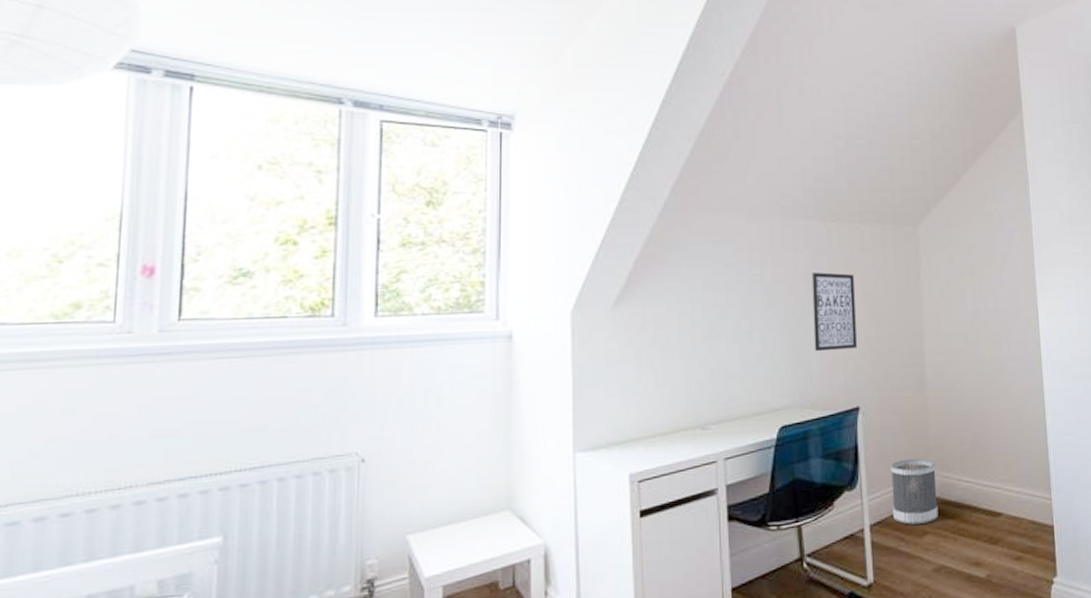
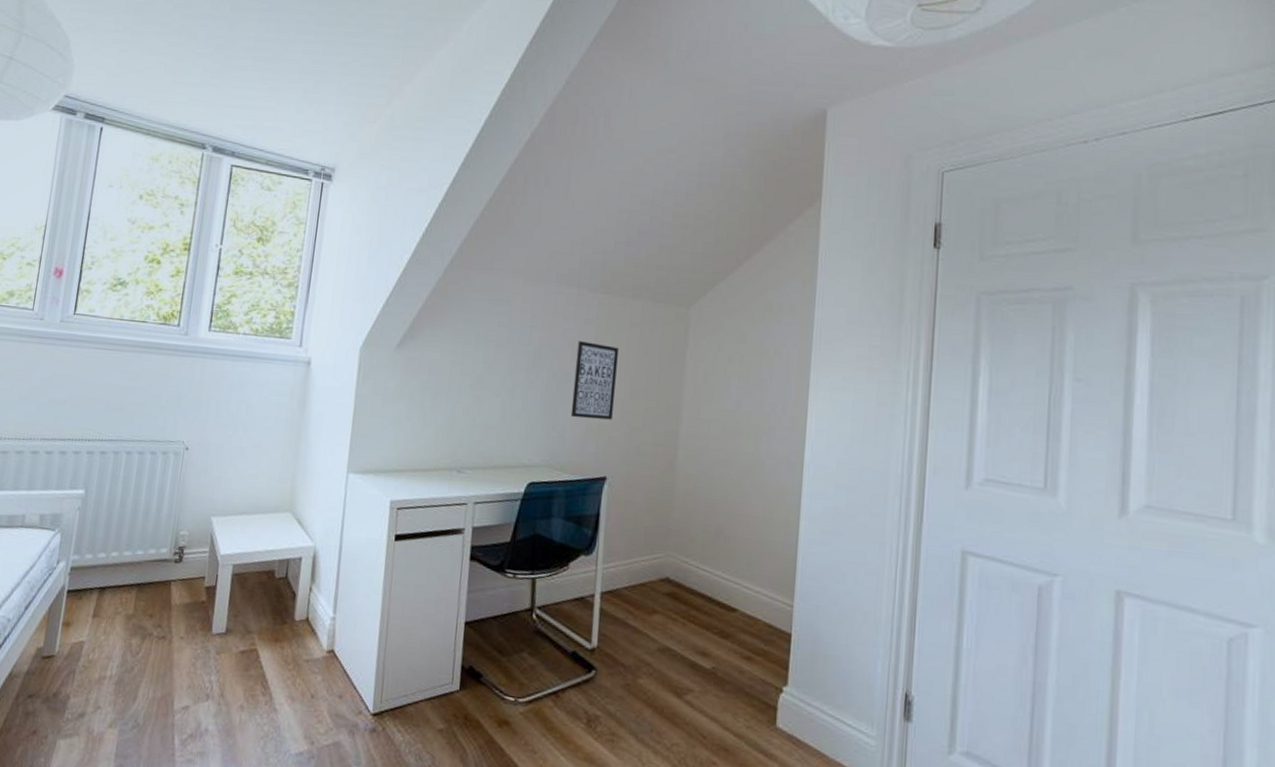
wastebasket: present [891,458,938,525] -> none [625,535,675,603]

